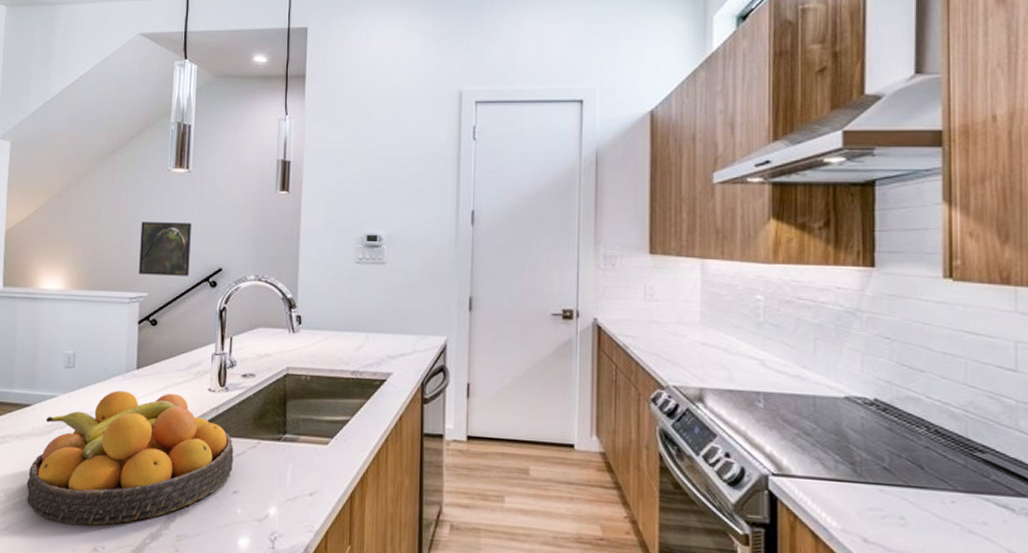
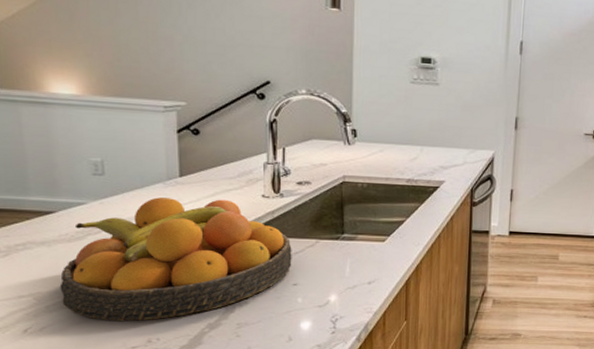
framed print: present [139,222,191,276] -> none [171,28,233,87]

